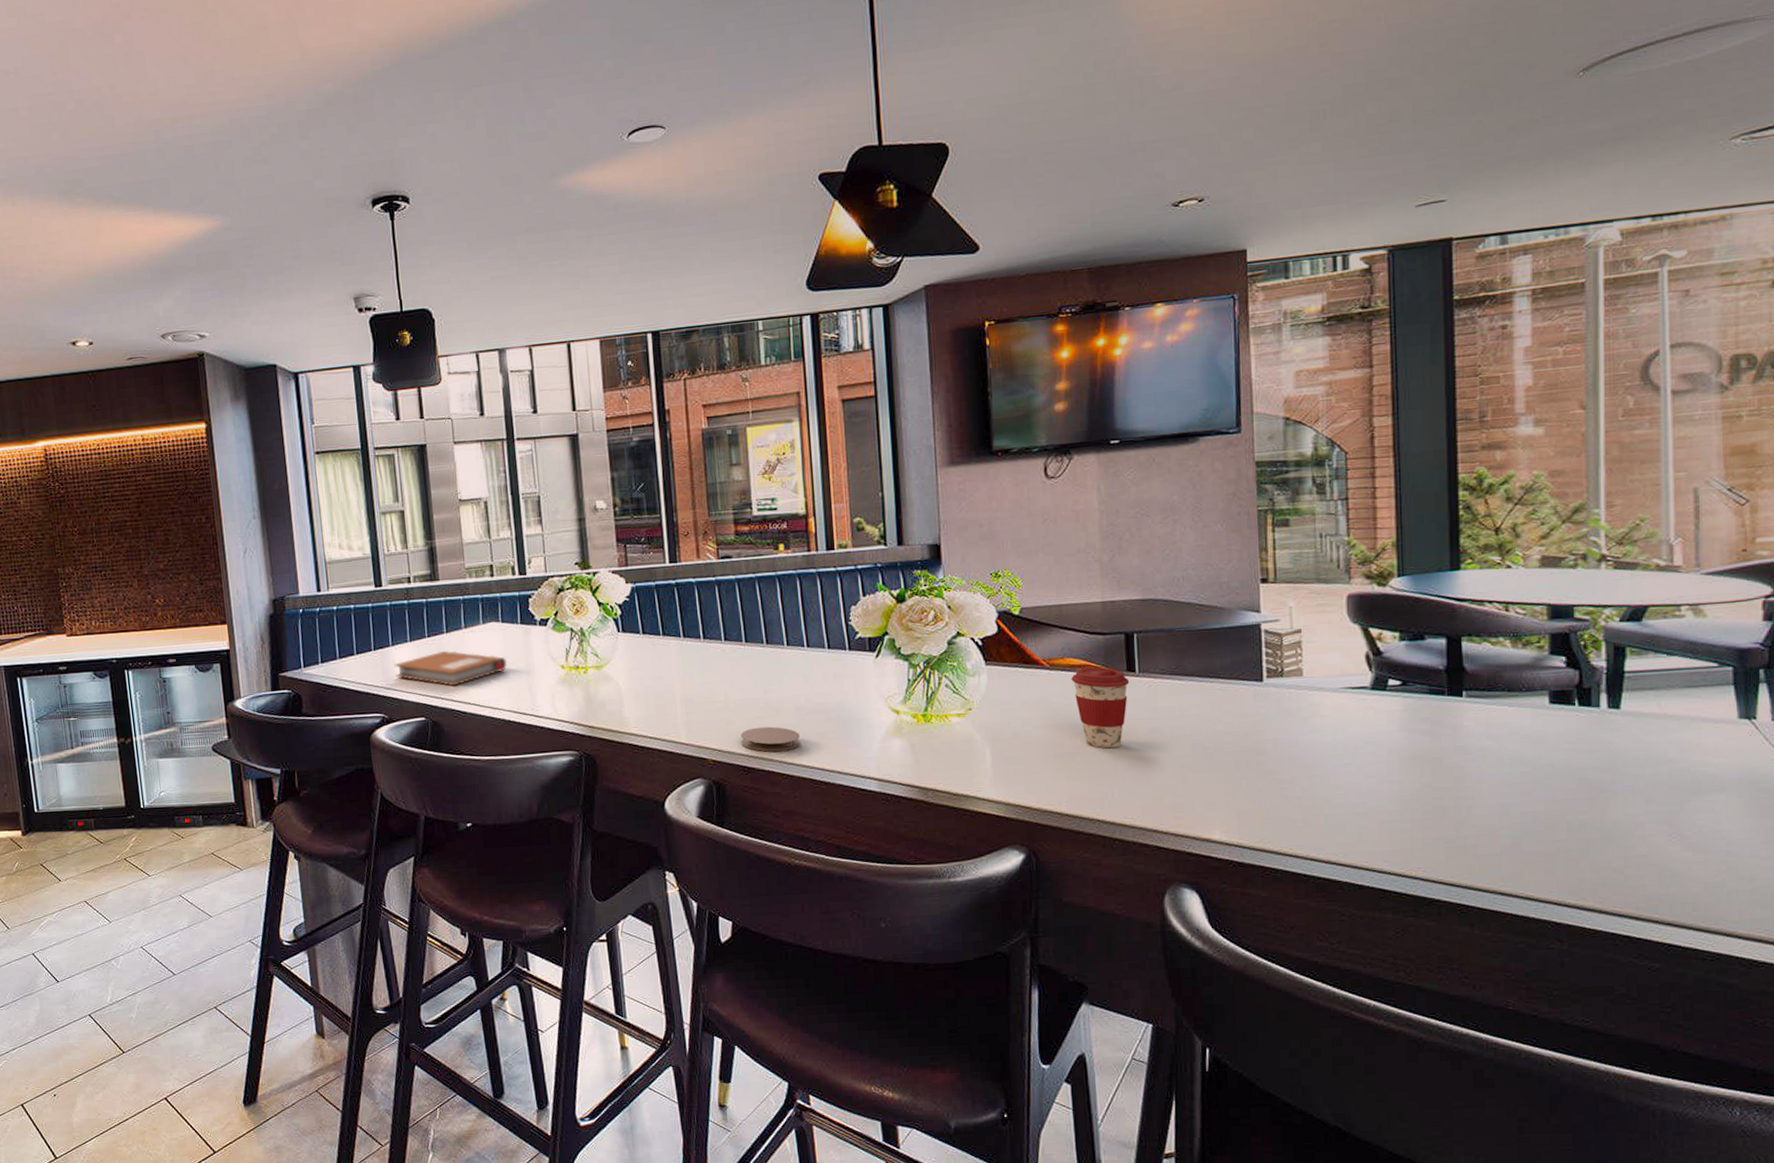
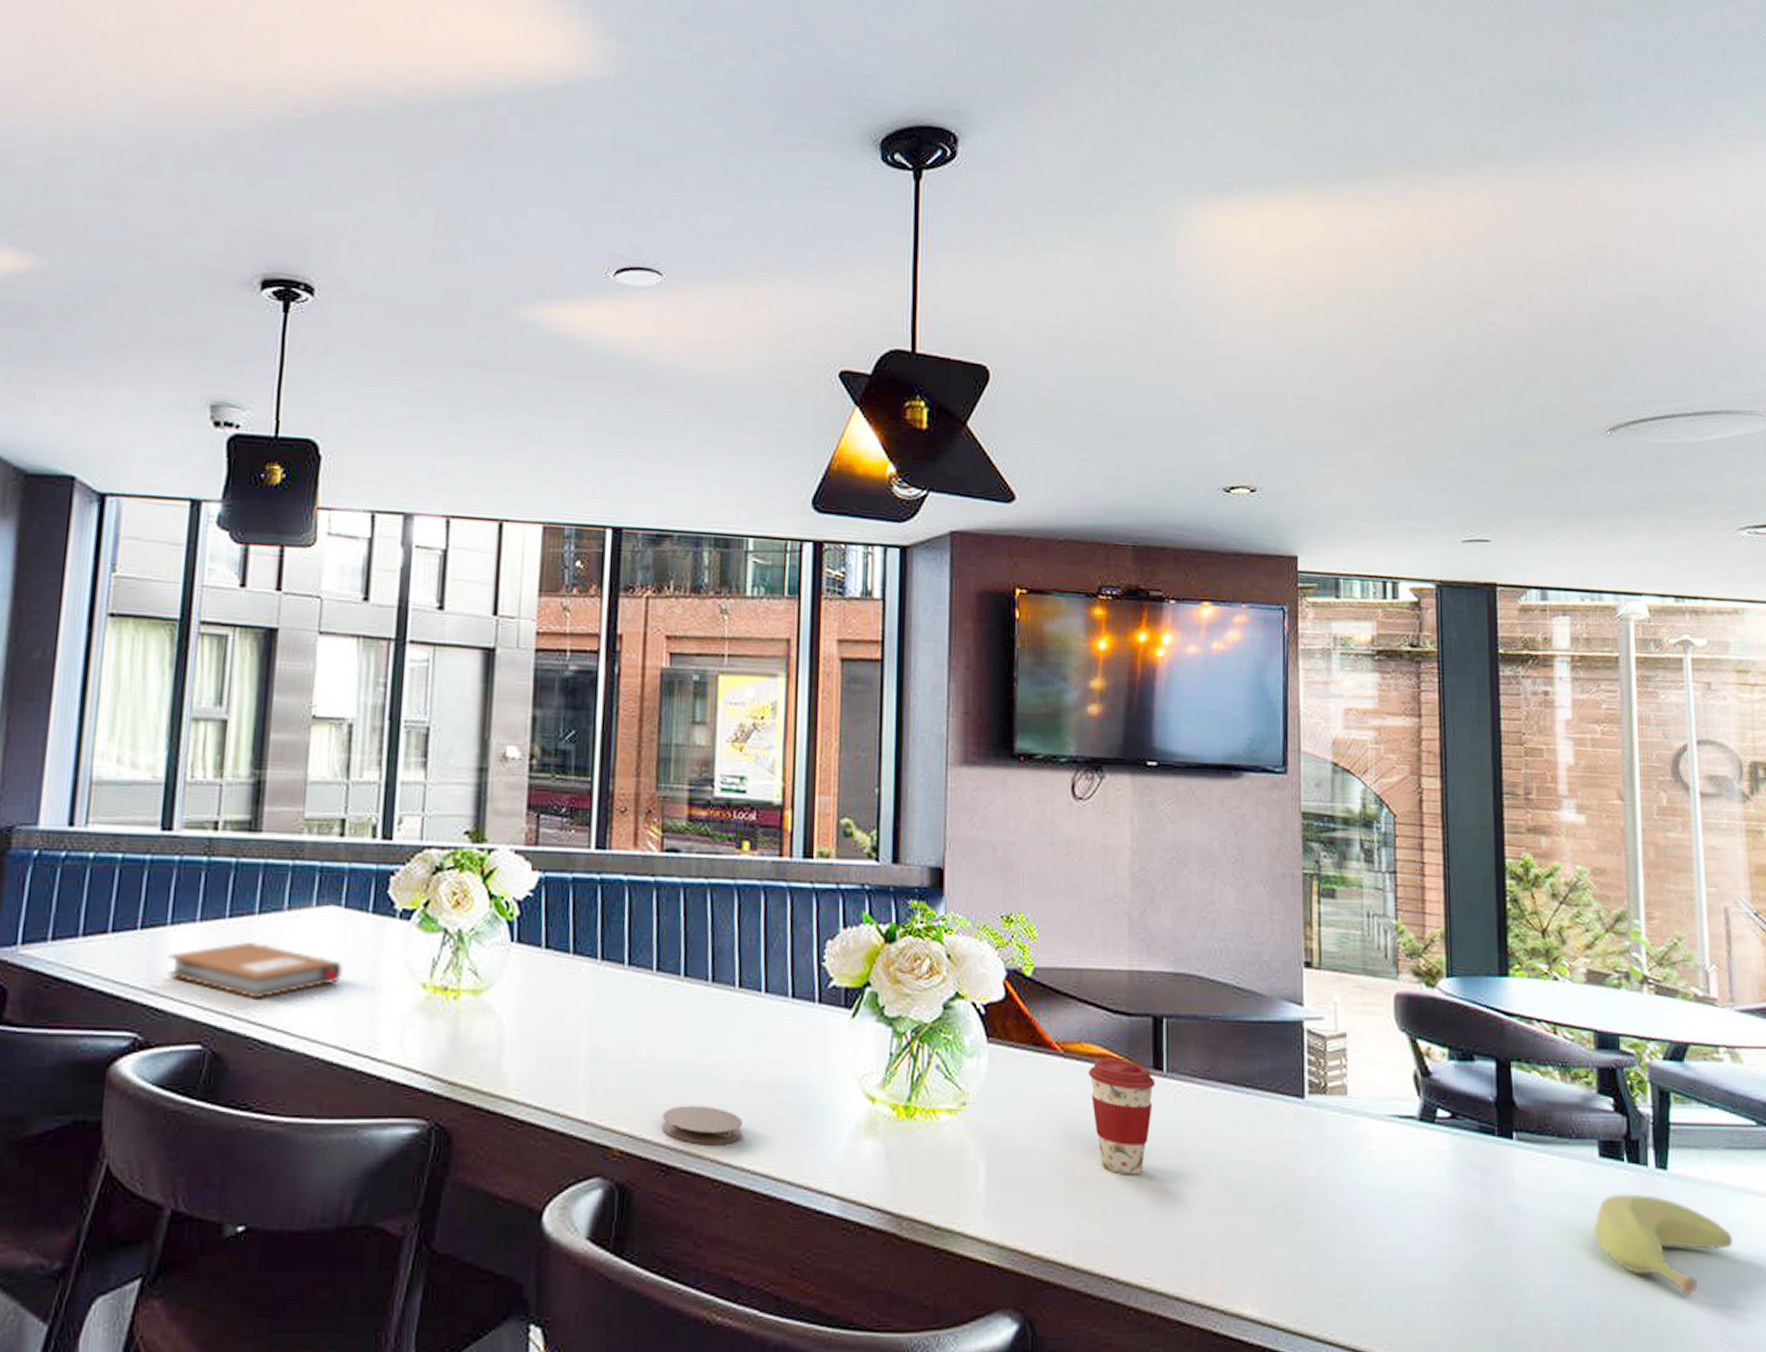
banana: none [1543,729,1686,805] -> present [1594,1193,1732,1296]

